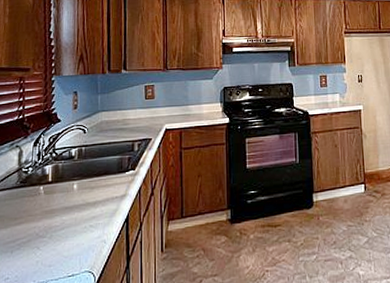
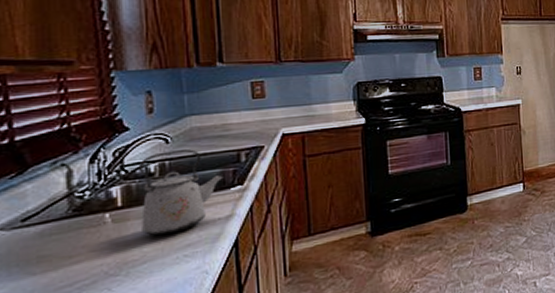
kettle: none [63,139,121,207] -> present [138,149,223,236]

